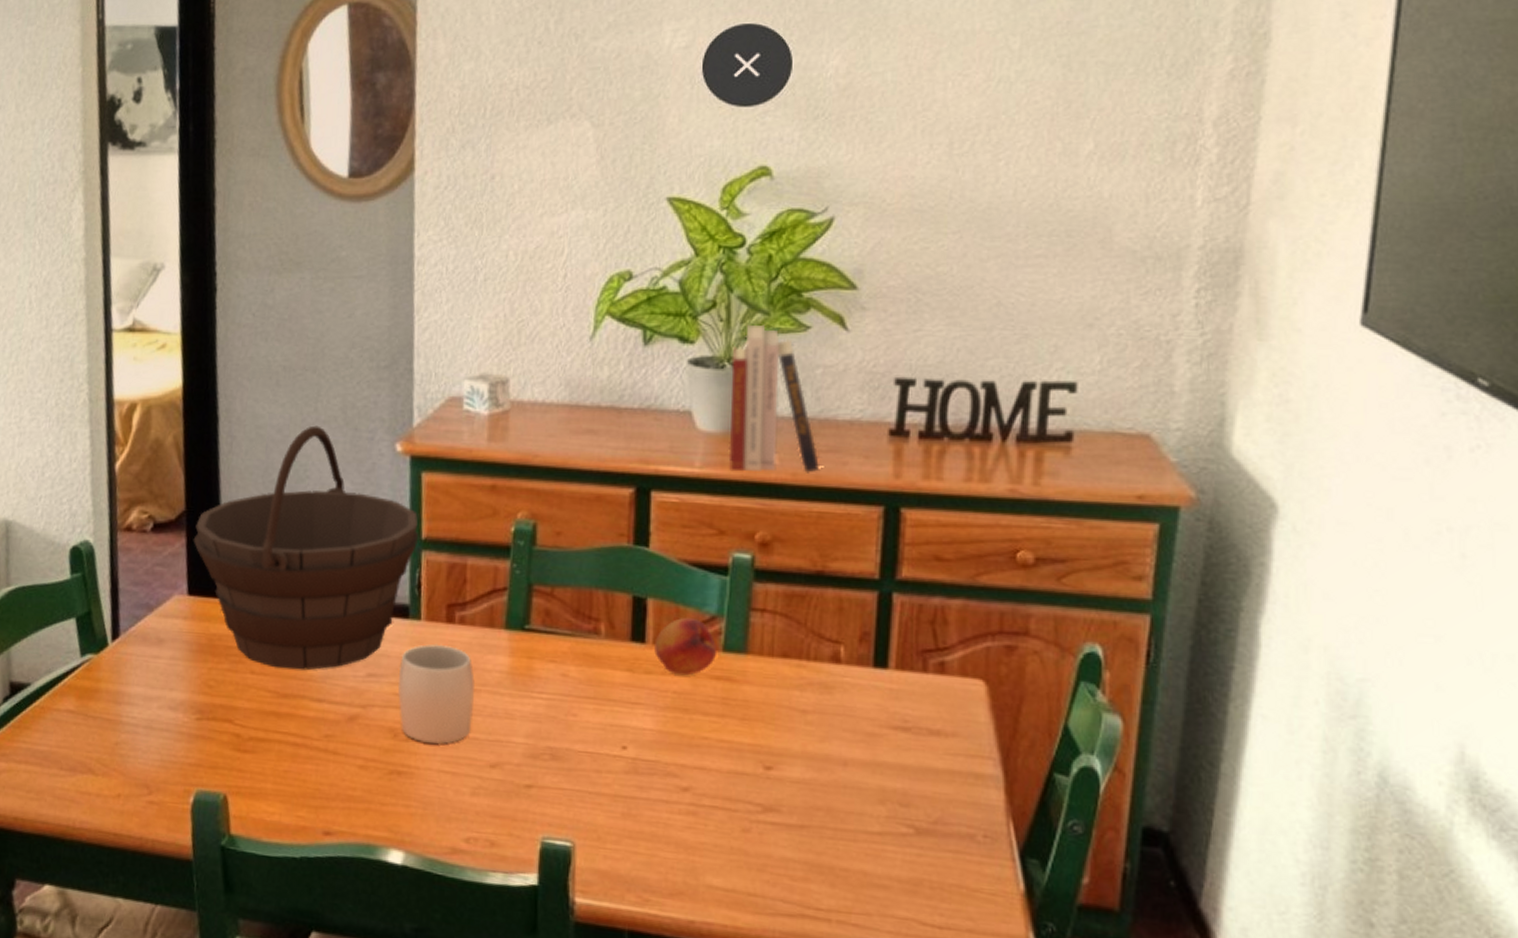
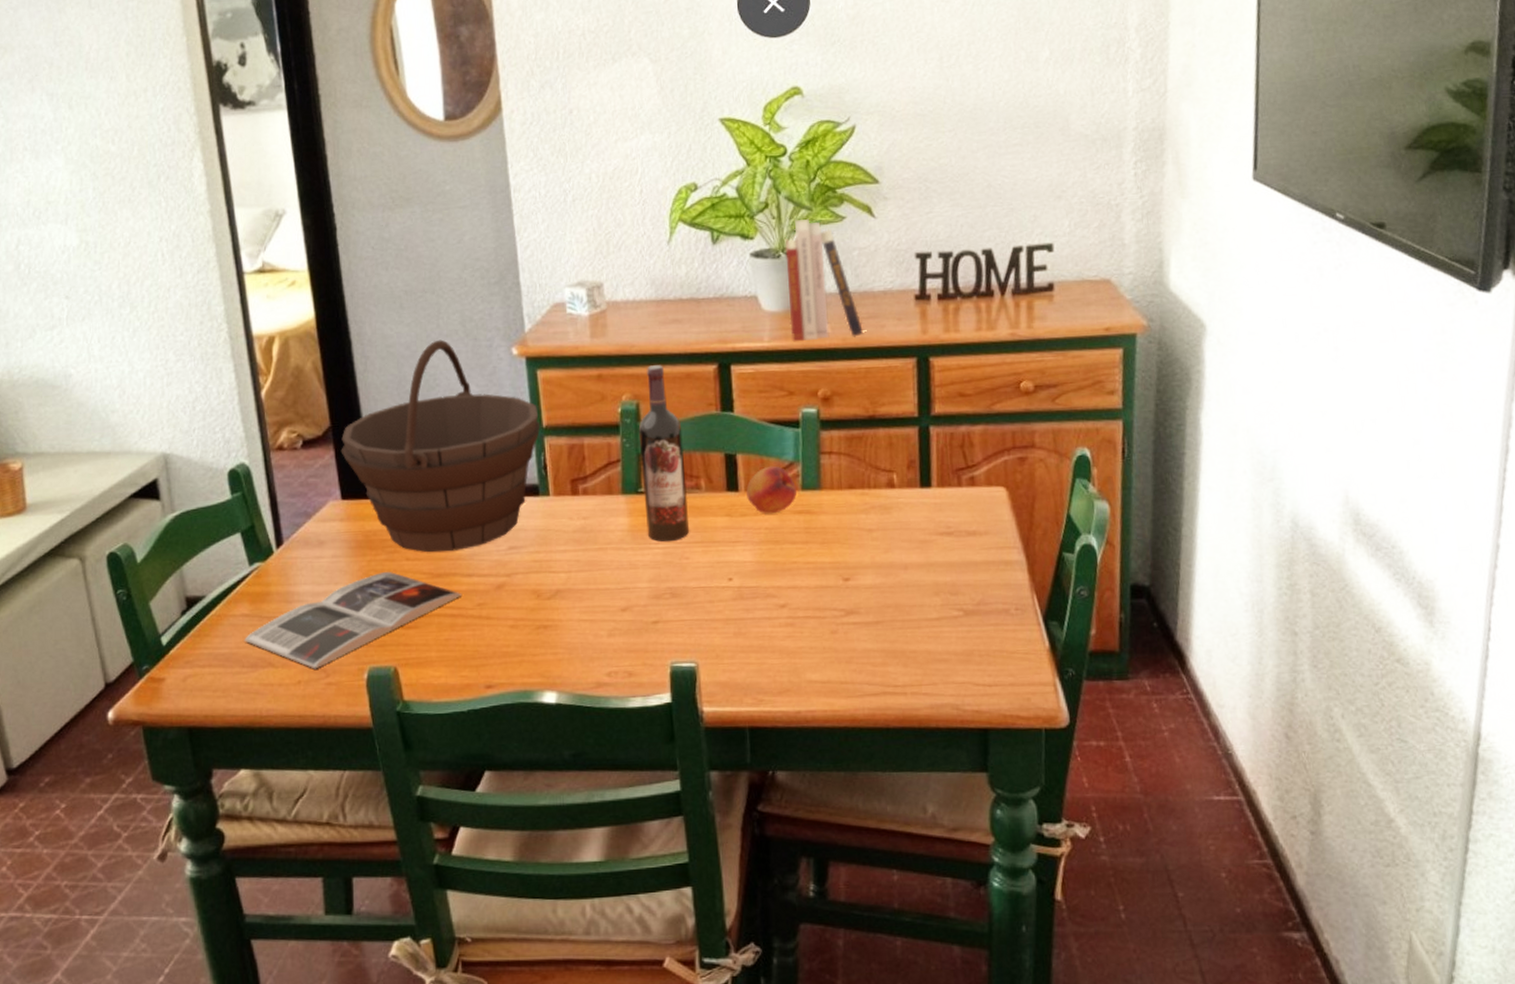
magazine: none [65,683,309,784] -> present [243,571,463,669]
mug: present [397,644,475,744] -> none [535,514,603,598]
wine bottle: none [530,481,585,692] -> present [638,365,690,541]

